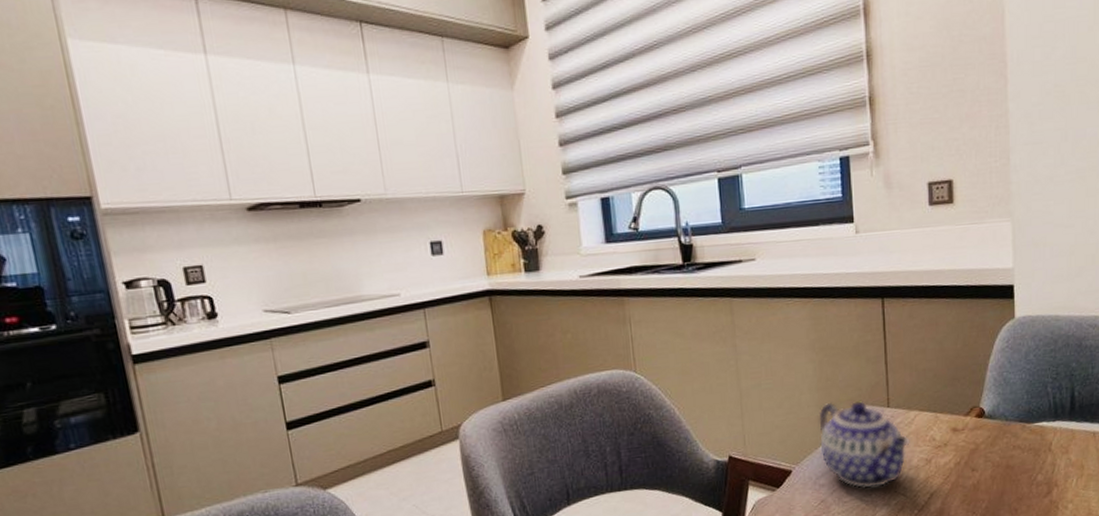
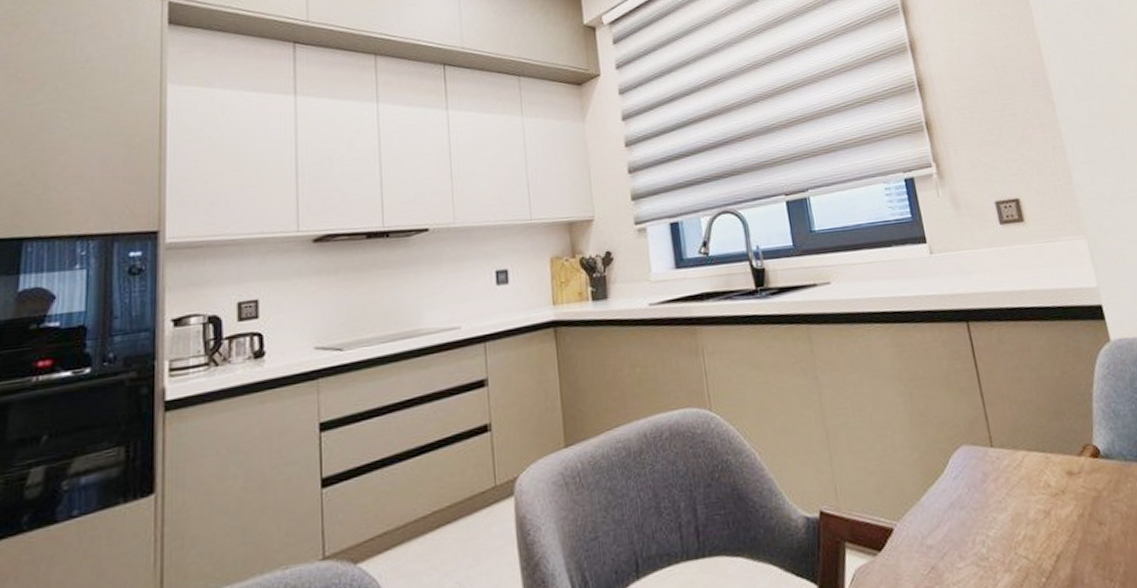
teapot: present [818,401,910,489] -> none [915,440,1023,550]

